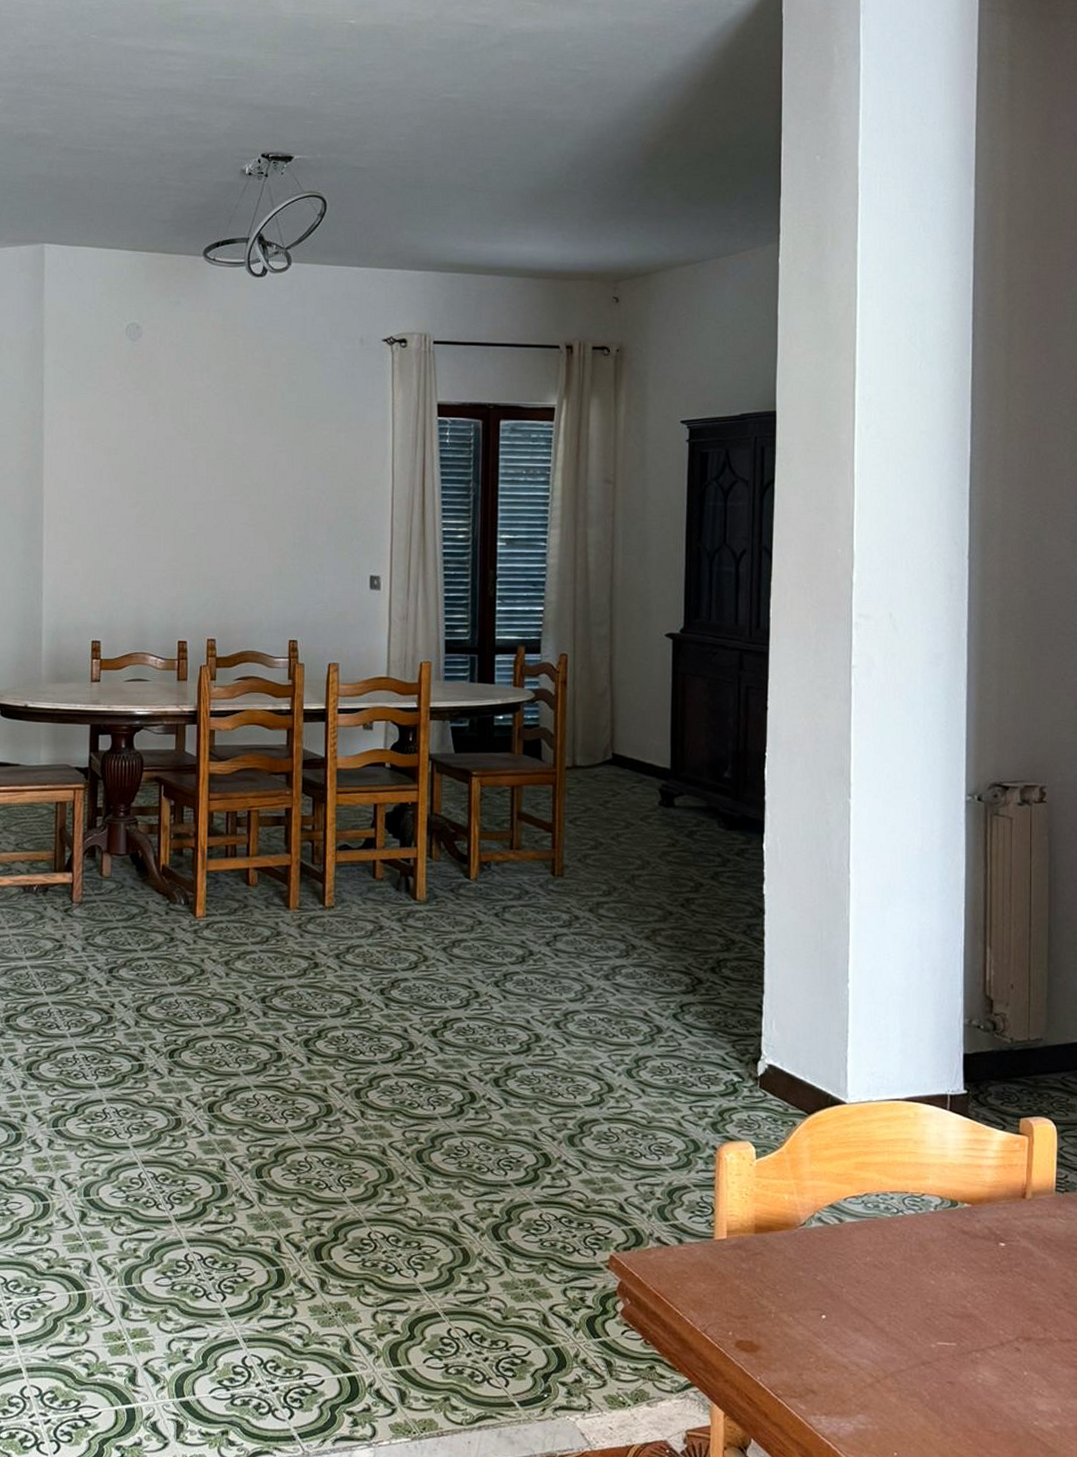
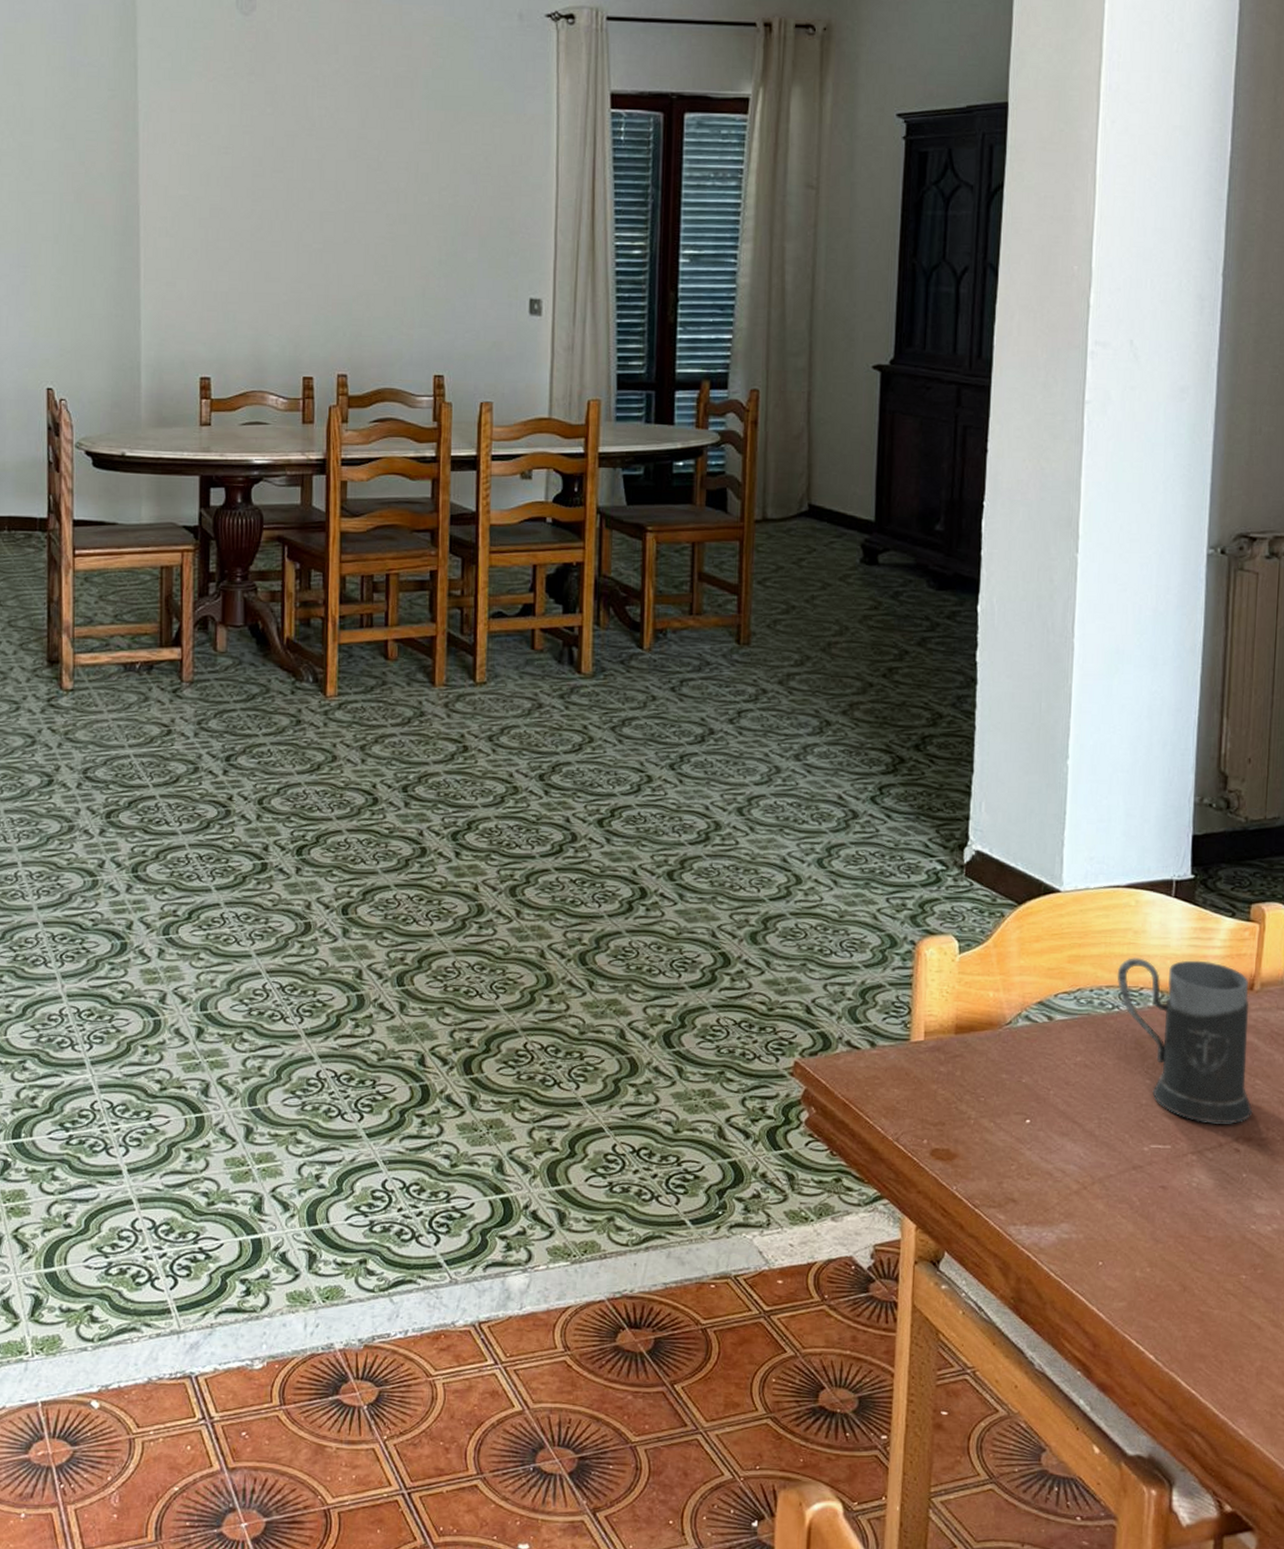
mug: none [900,1166,1030,1324] -> present [1117,958,1253,1124]

